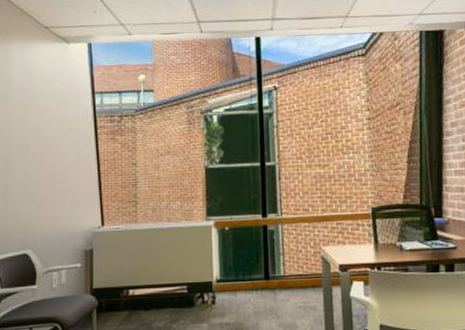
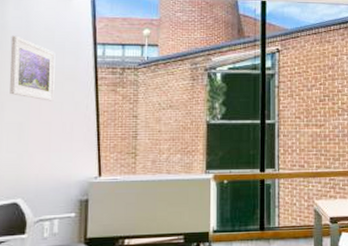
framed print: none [16,89,57,153] -> present [9,35,56,101]

